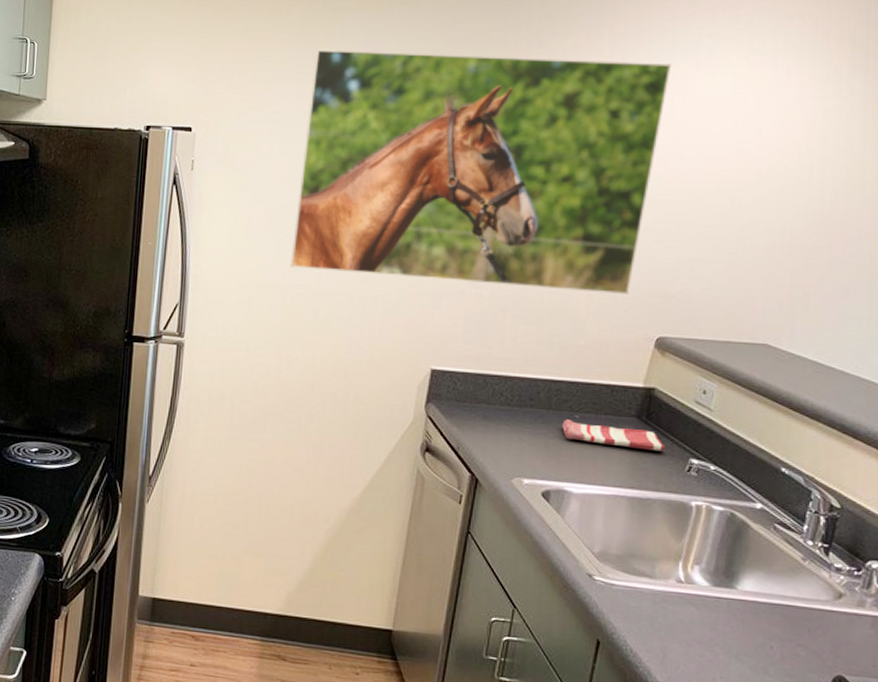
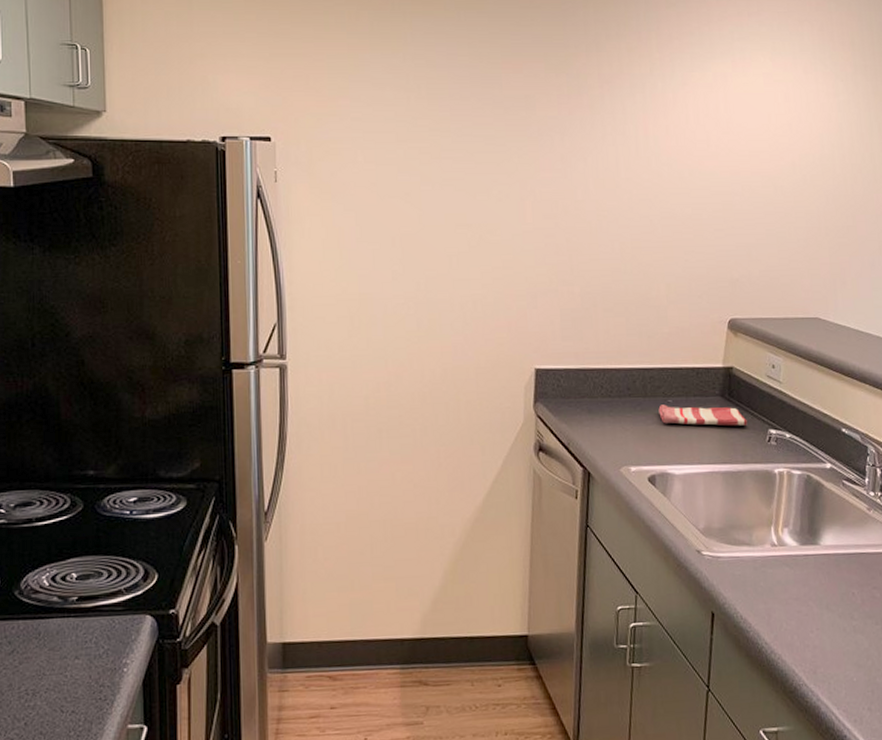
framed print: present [290,48,672,294] -> none [387,53,713,282]

